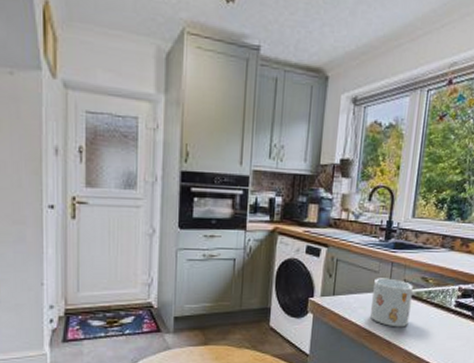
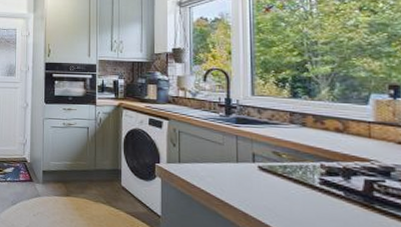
mug: present [369,278,413,327] -> none [219,149,265,200]

